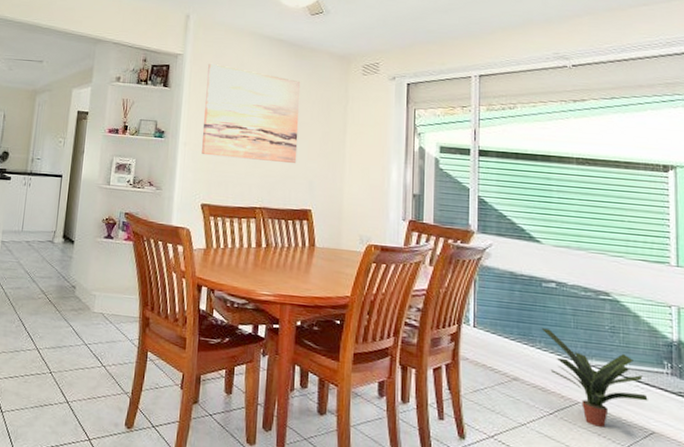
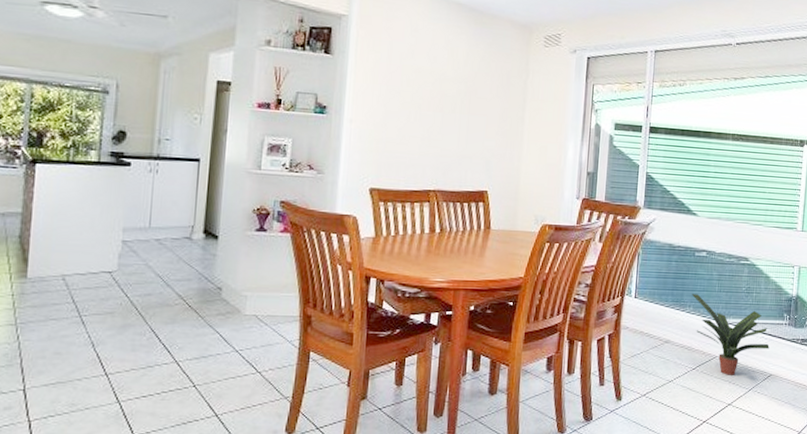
wall art: present [202,63,301,164] -> none [370,27,480,143]

